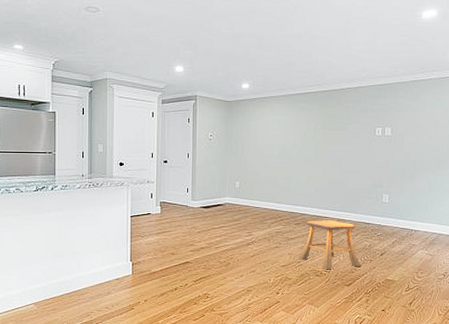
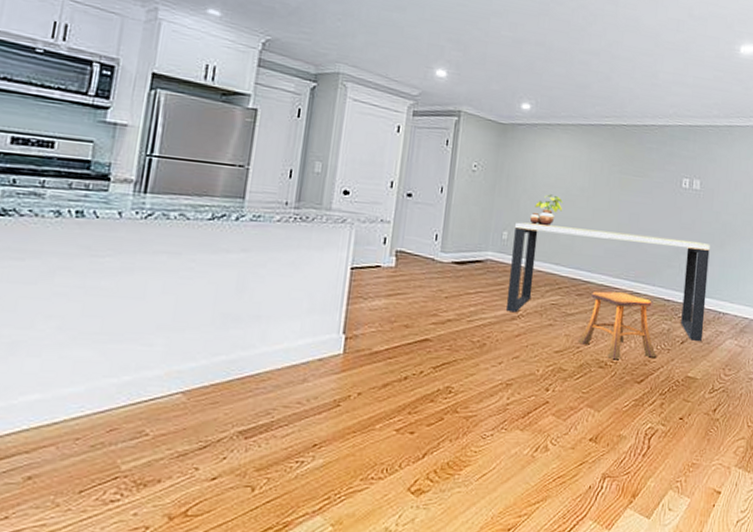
dining table: none [243,174,402,254] -> present [506,222,710,342]
potted plant: none [255,151,279,175] -> present [529,194,563,227]

